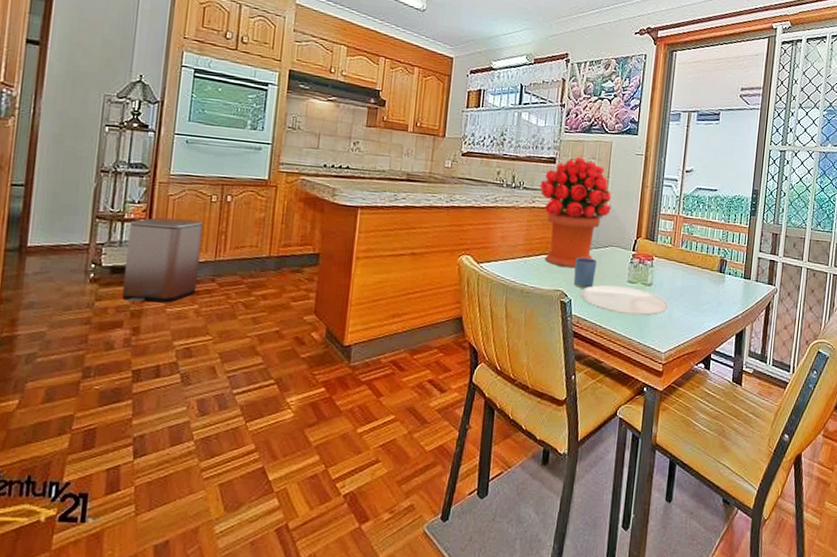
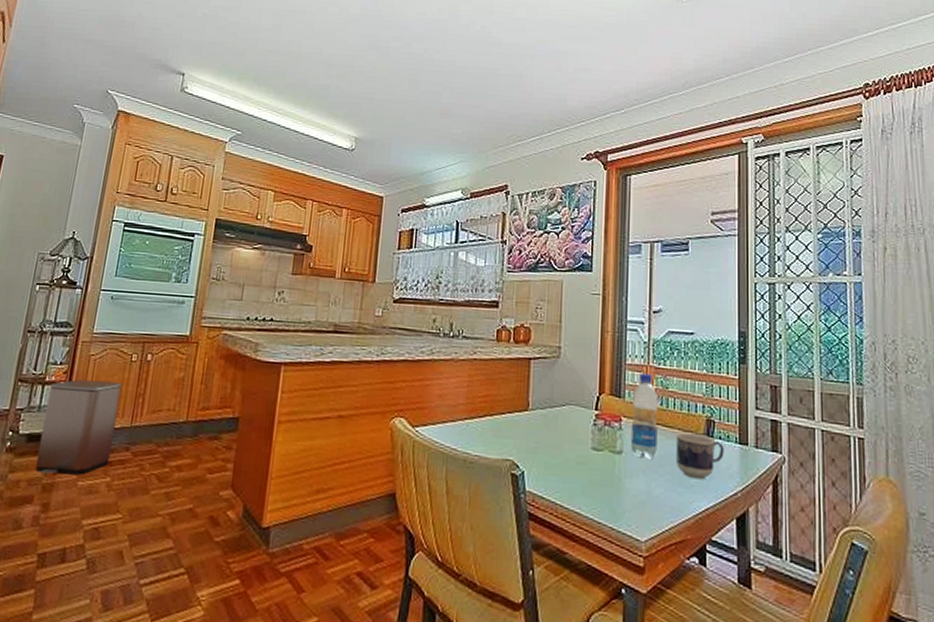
bouquet: present [540,156,612,269] -> none [481,299,566,433]
mug: present [573,257,597,288] -> none [525,418,552,457]
plate: present [580,284,669,316] -> none [534,452,646,493]
bottle: none [659,221,684,290] -> present [630,373,658,459]
cup: none [694,269,732,306] -> present [675,432,724,480]

